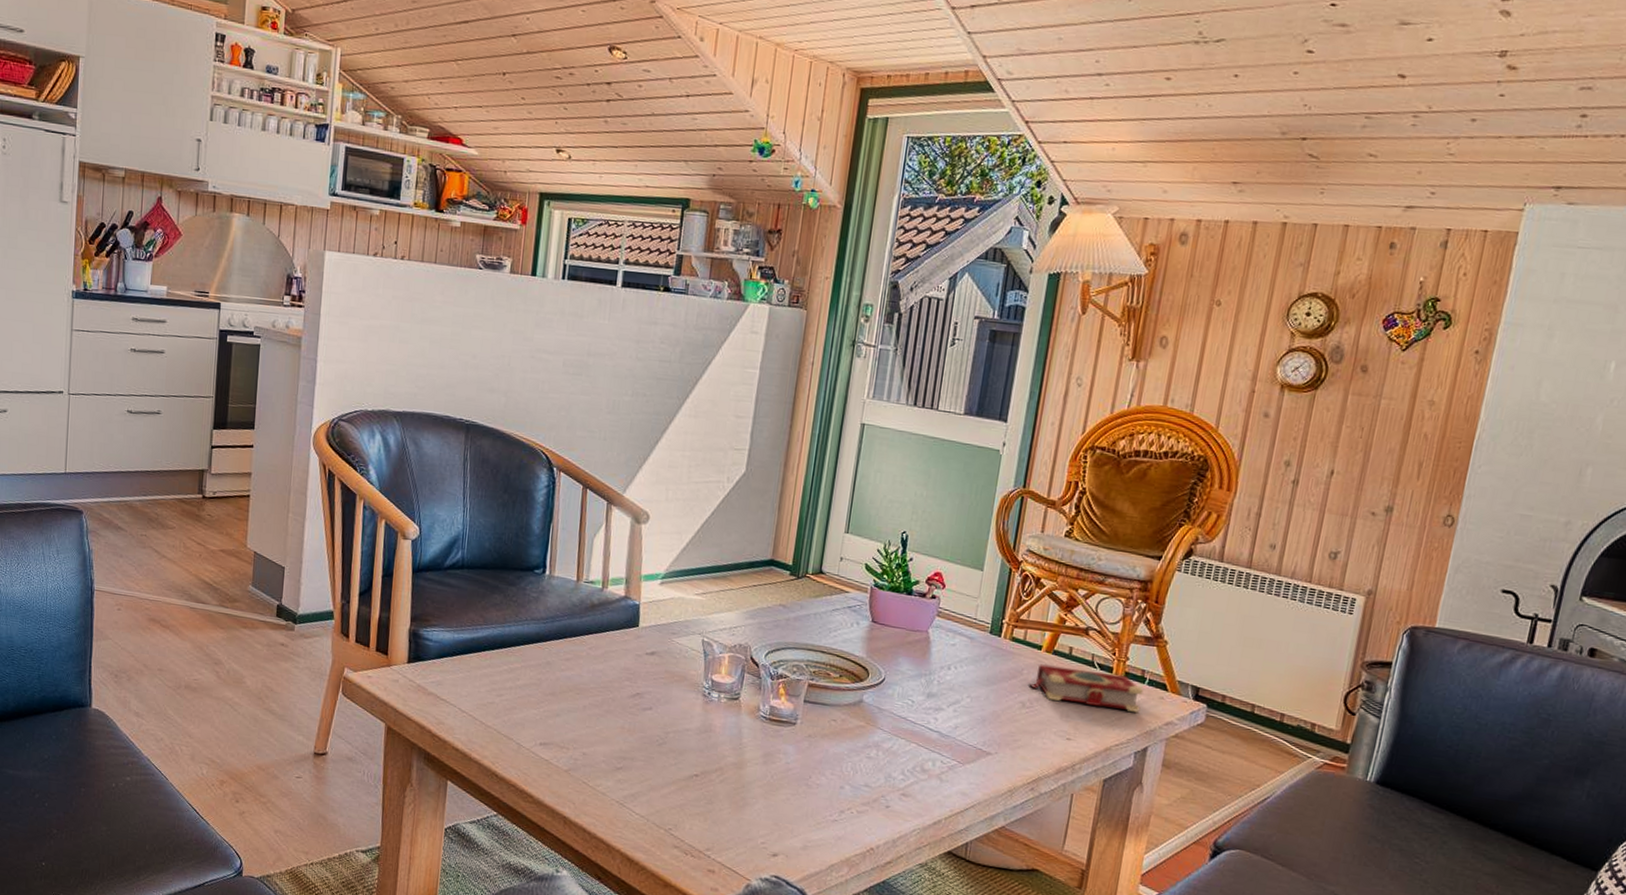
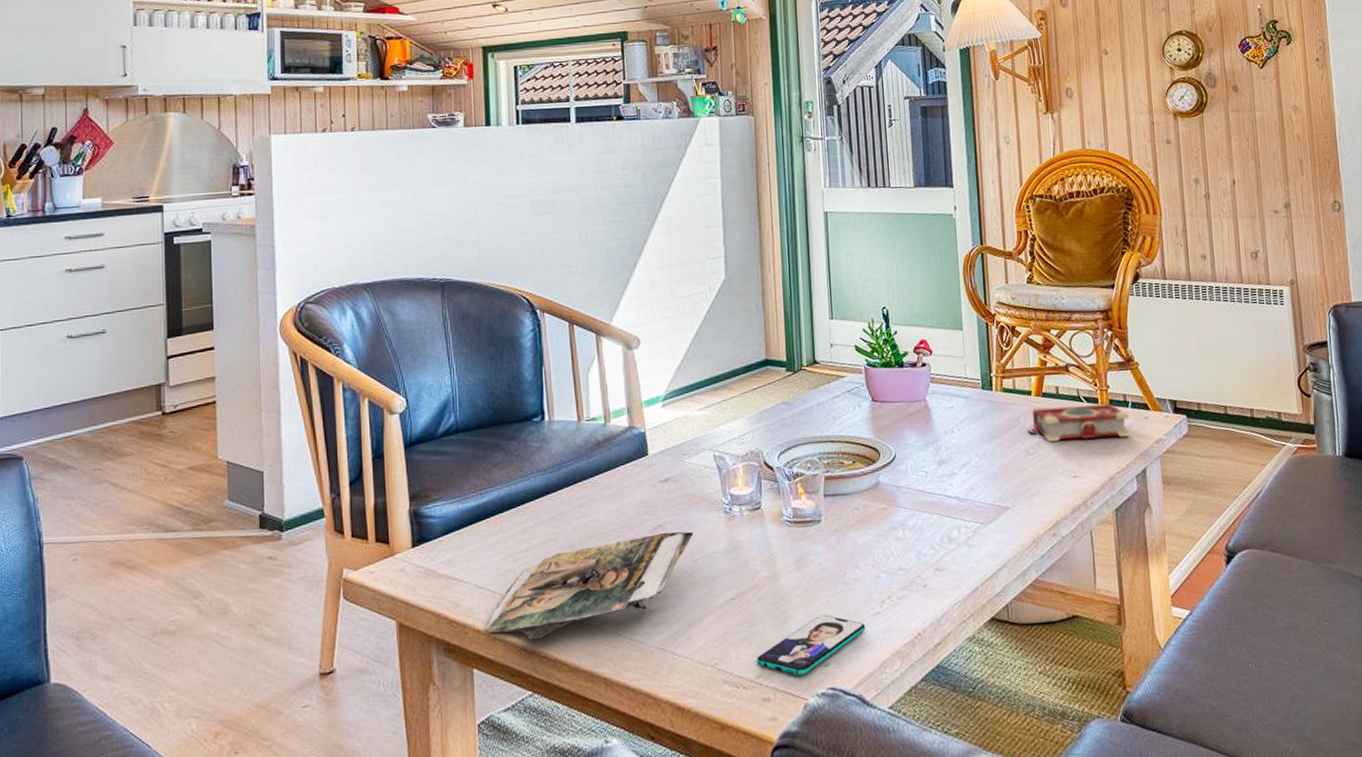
magazine: none [463,697,670,768] -> present [485,531,693,640]
smartphone: none [708,809,821,859] -> present [756,614,866,676]

